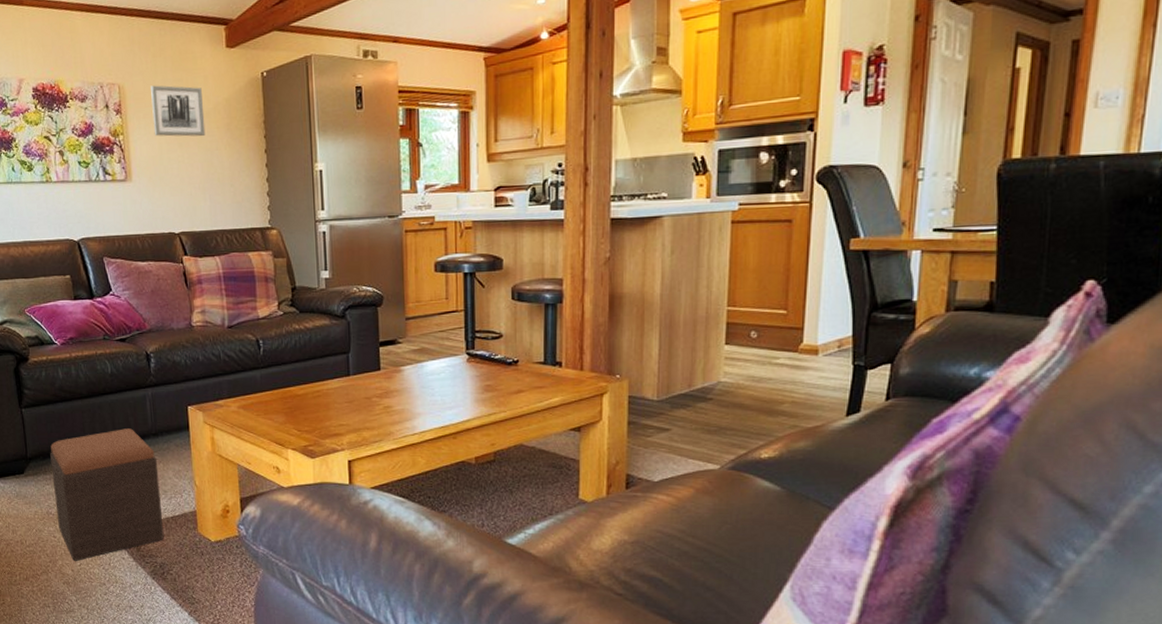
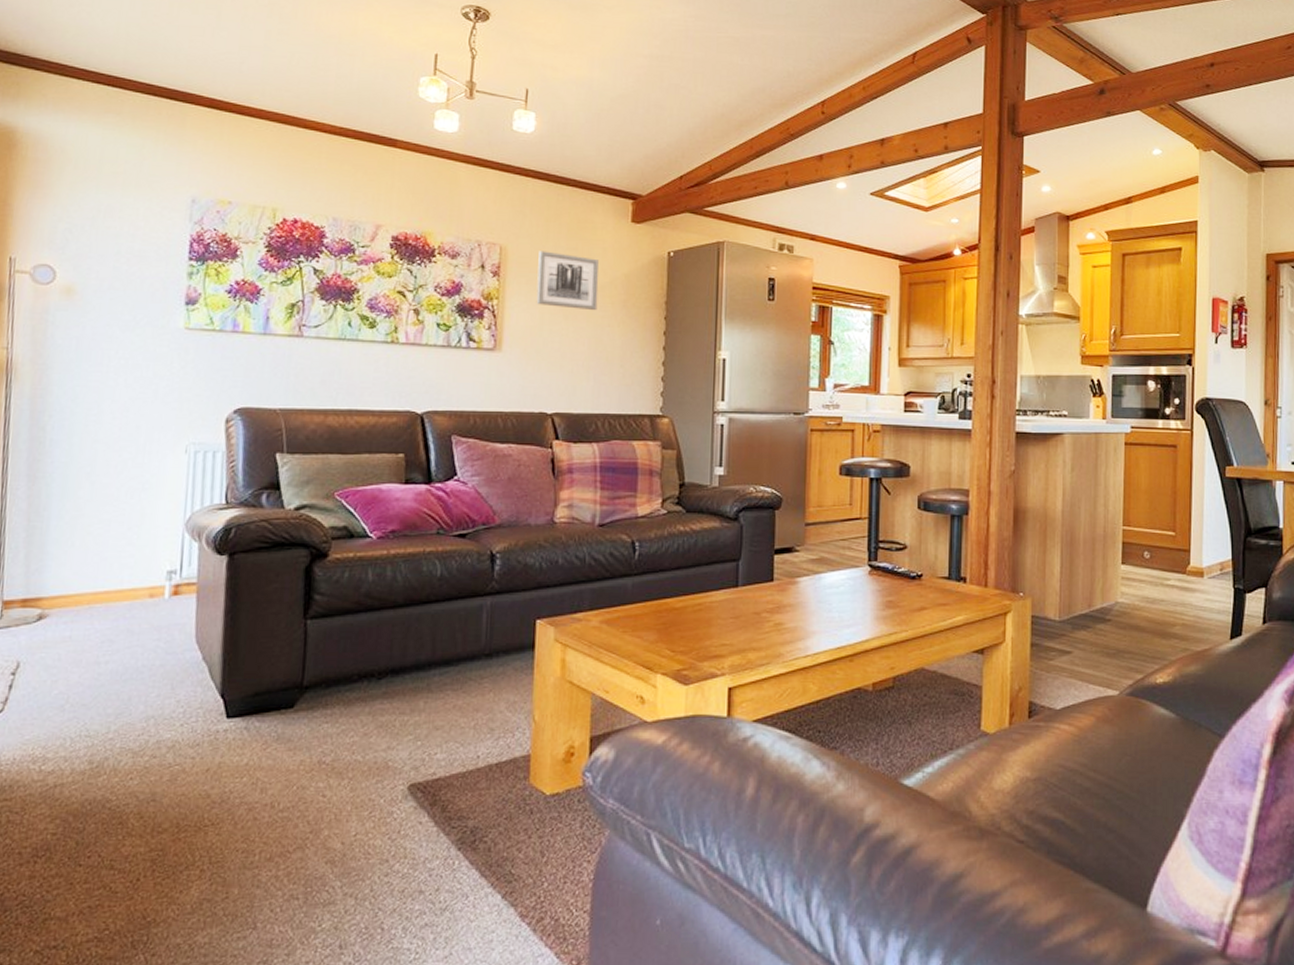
footstool: present [50,428,164,561] -> none [332,647,487,829]

